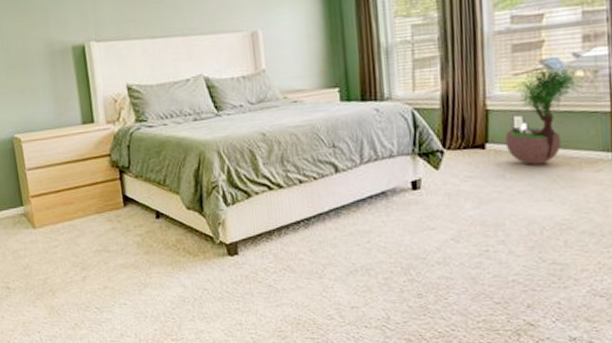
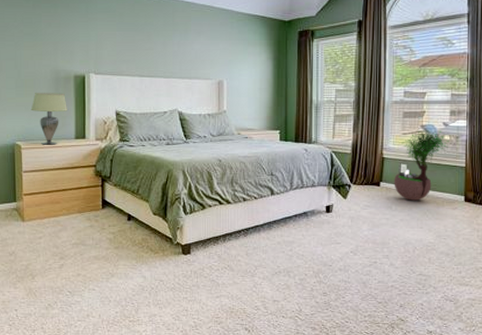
lampshade: none [26,69,69,136] -> present [30,92,67,145]

